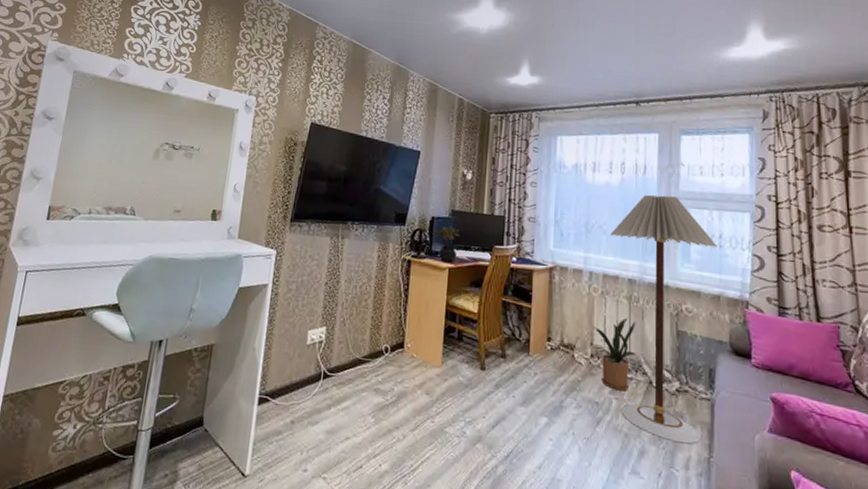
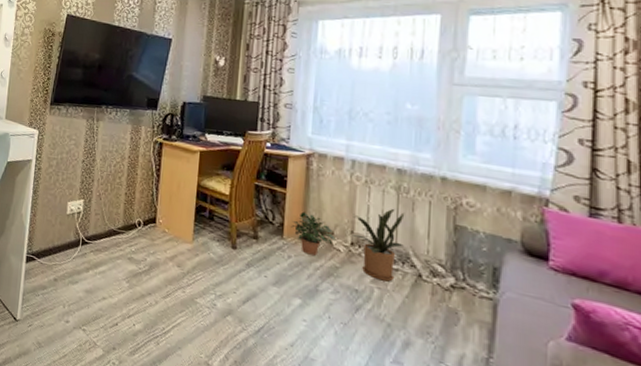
succulent plant: present [434,226,460,264] -> none [185,111,212,147]
potted plant: none [537,326,577,372] -> present [291,211,335,257]
floor lamp: present [610,194,717,445] -> none [377,80,510,342]

